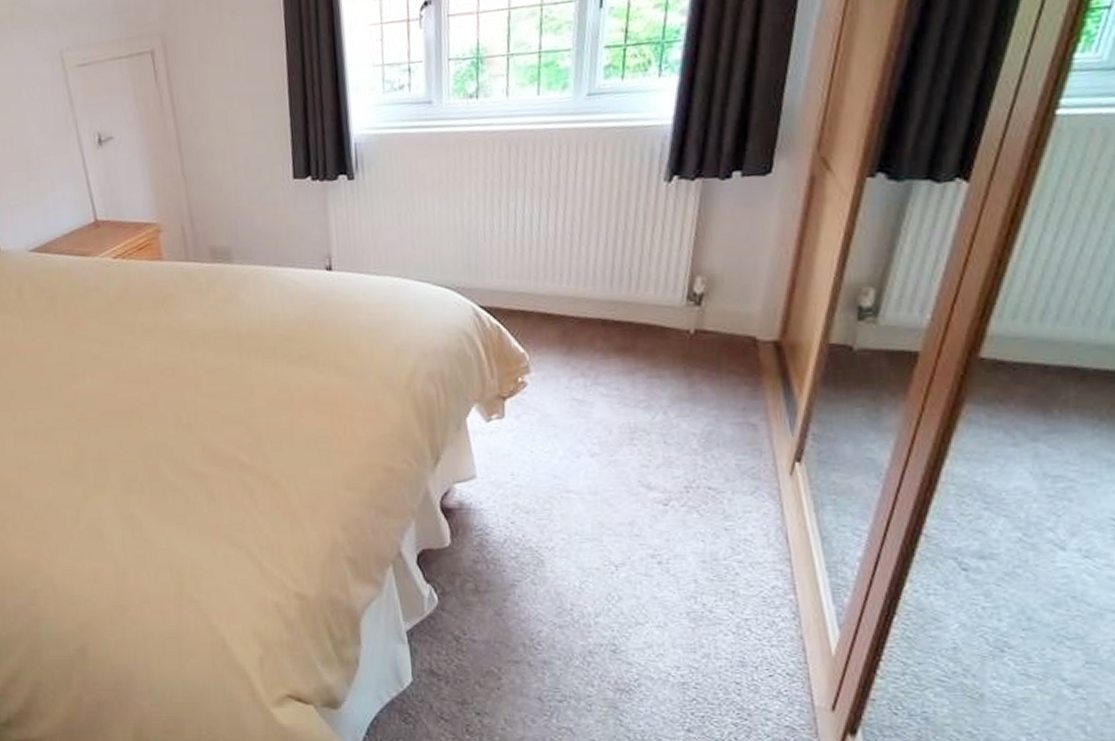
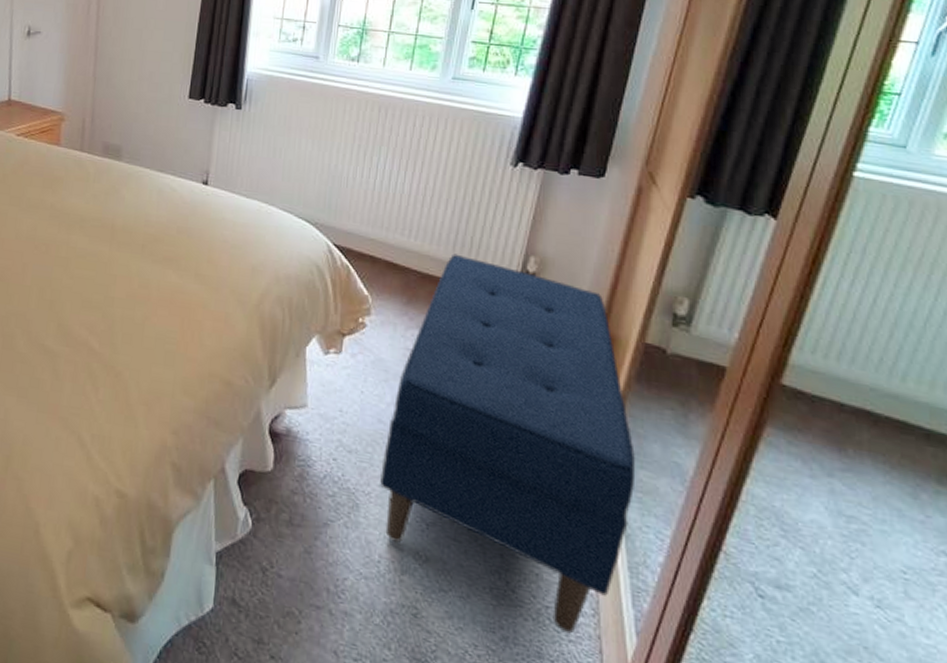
bench: none [562,290,828,640] -> present [380,253,636,634]

